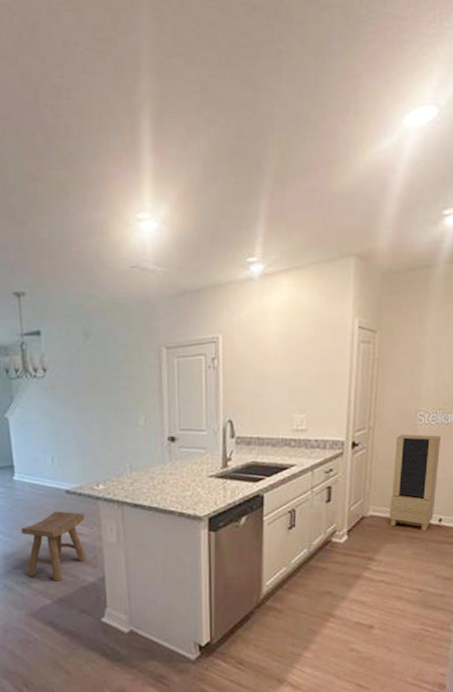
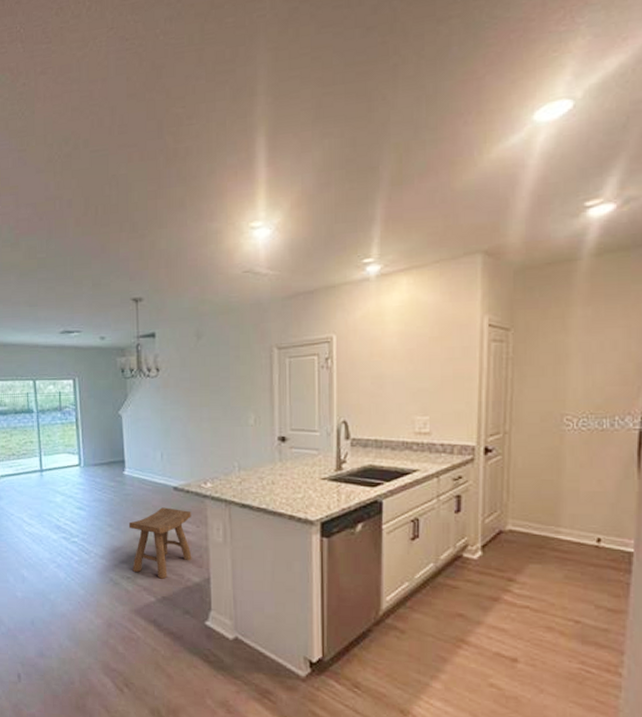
storage cabinet: present [390,434,441,531] -> none [533,441,594,551]

